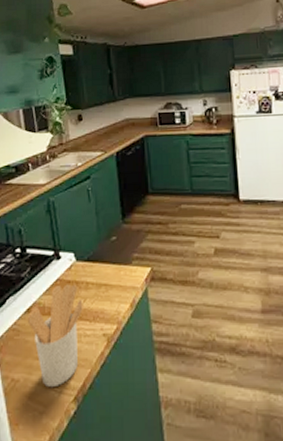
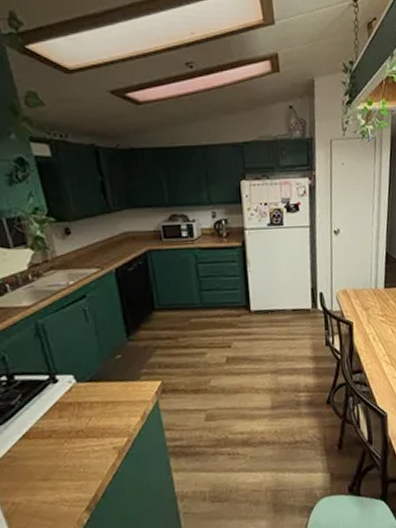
utensil holder: present [27,284,83,387] -> none [23,405,89,503]

